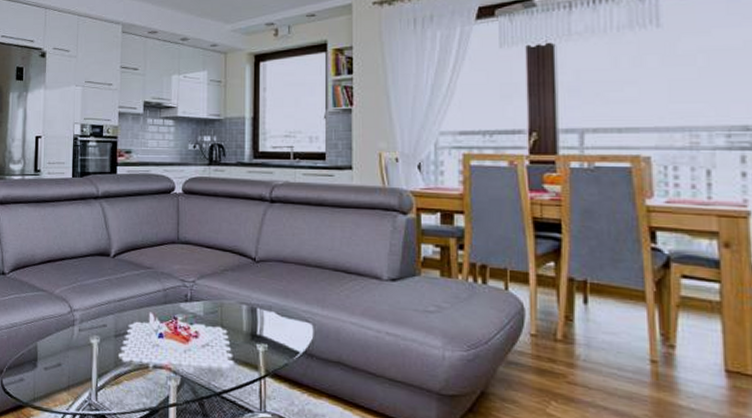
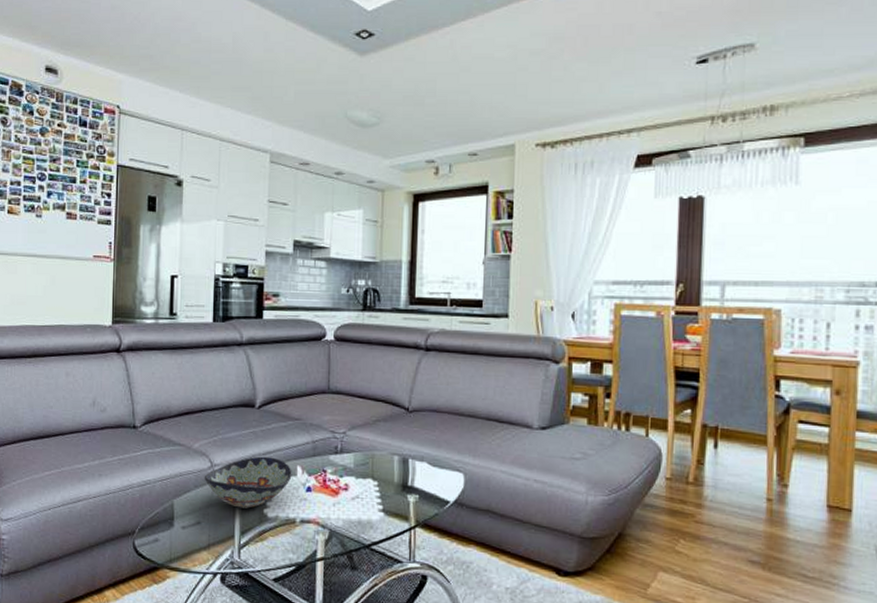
decorative bowl: none [64,302,145,353] -> present [204,456,292,509]

